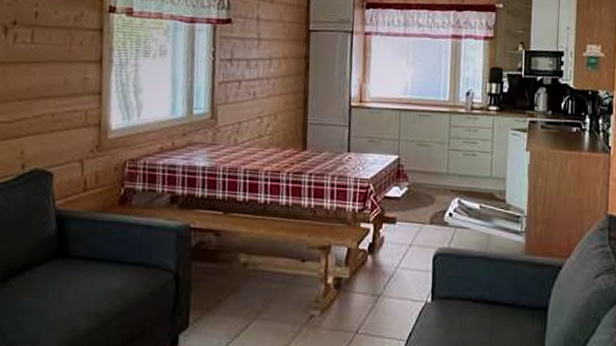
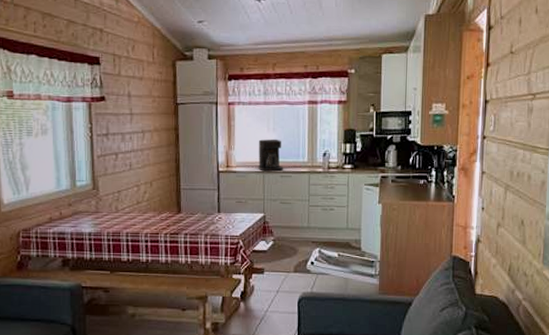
coffee maker: none [395,73,423,109] -> present [258,139,284,172]

